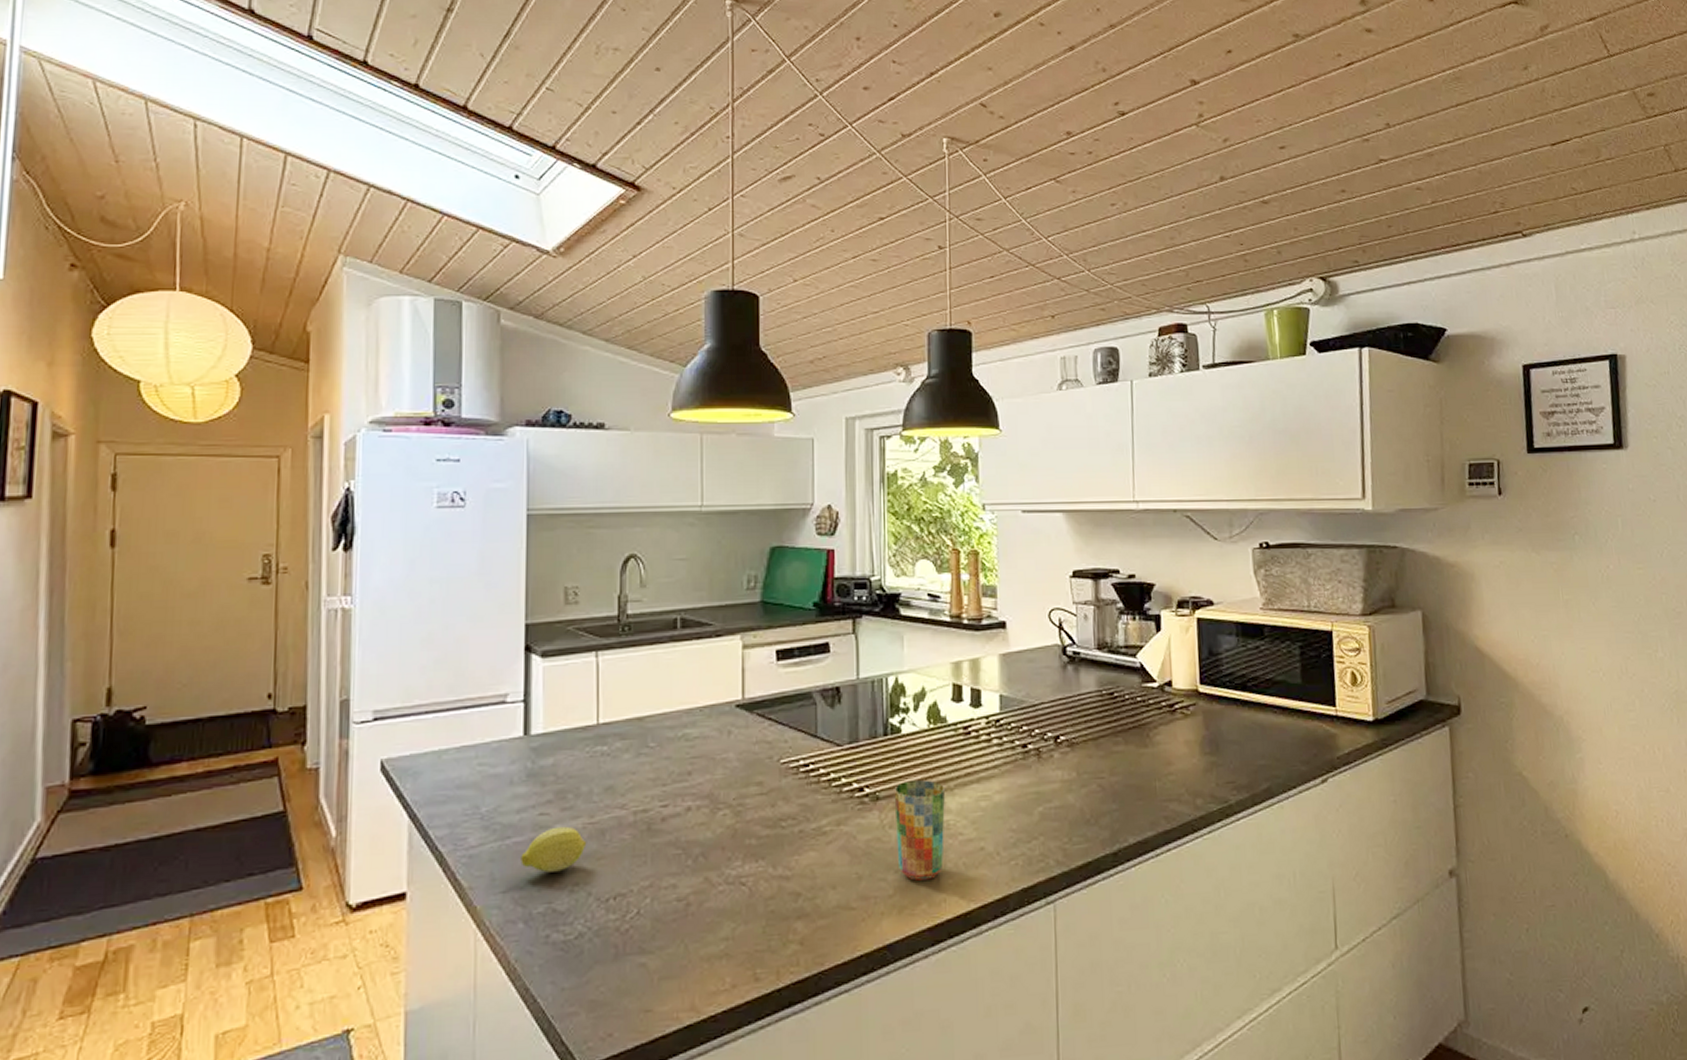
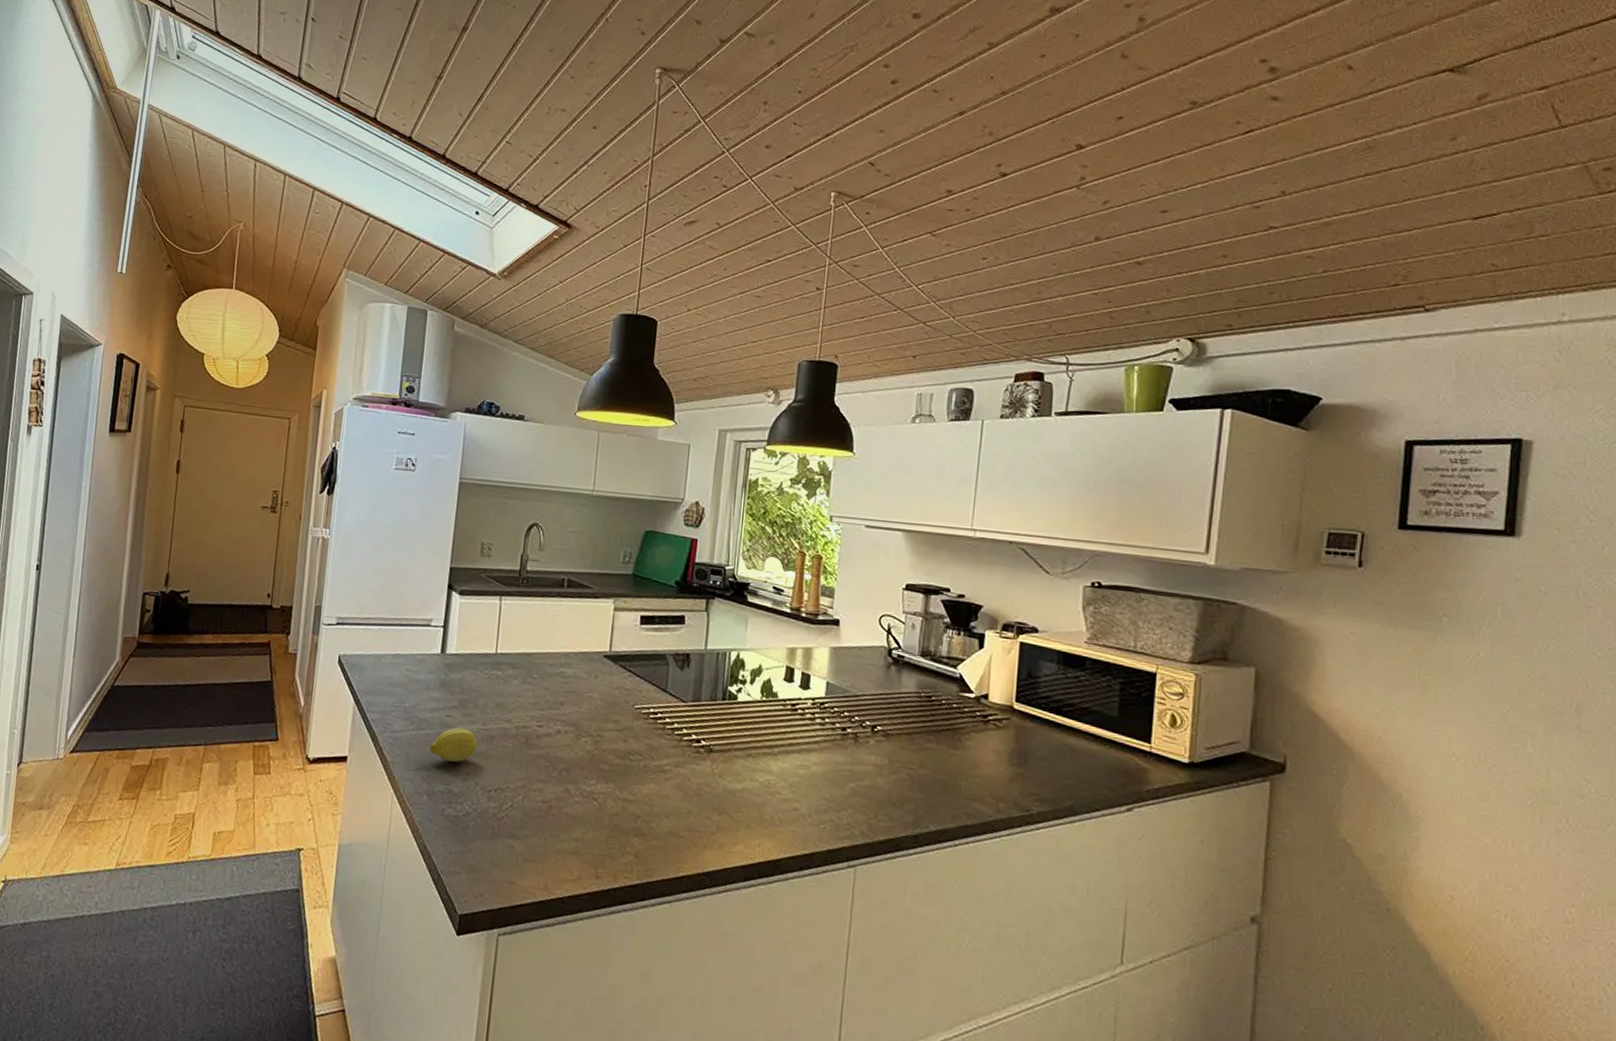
cup: present [894,780,946,881] -> none [722,741,770,826]

